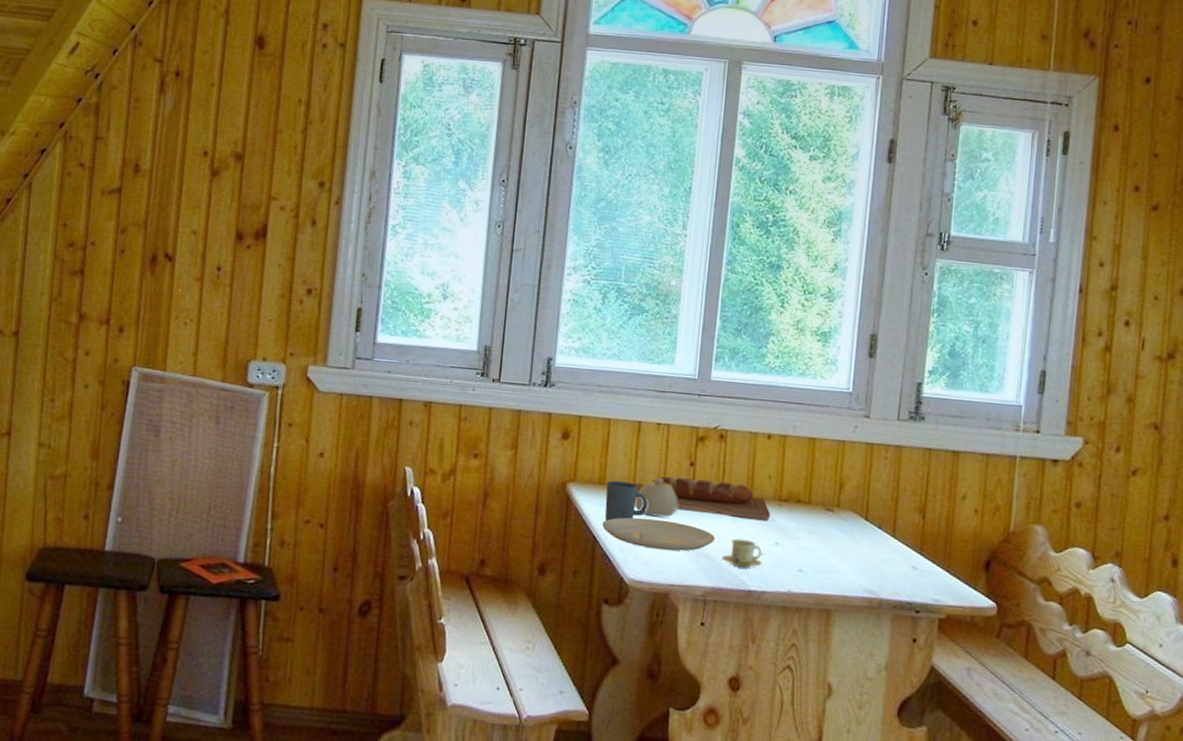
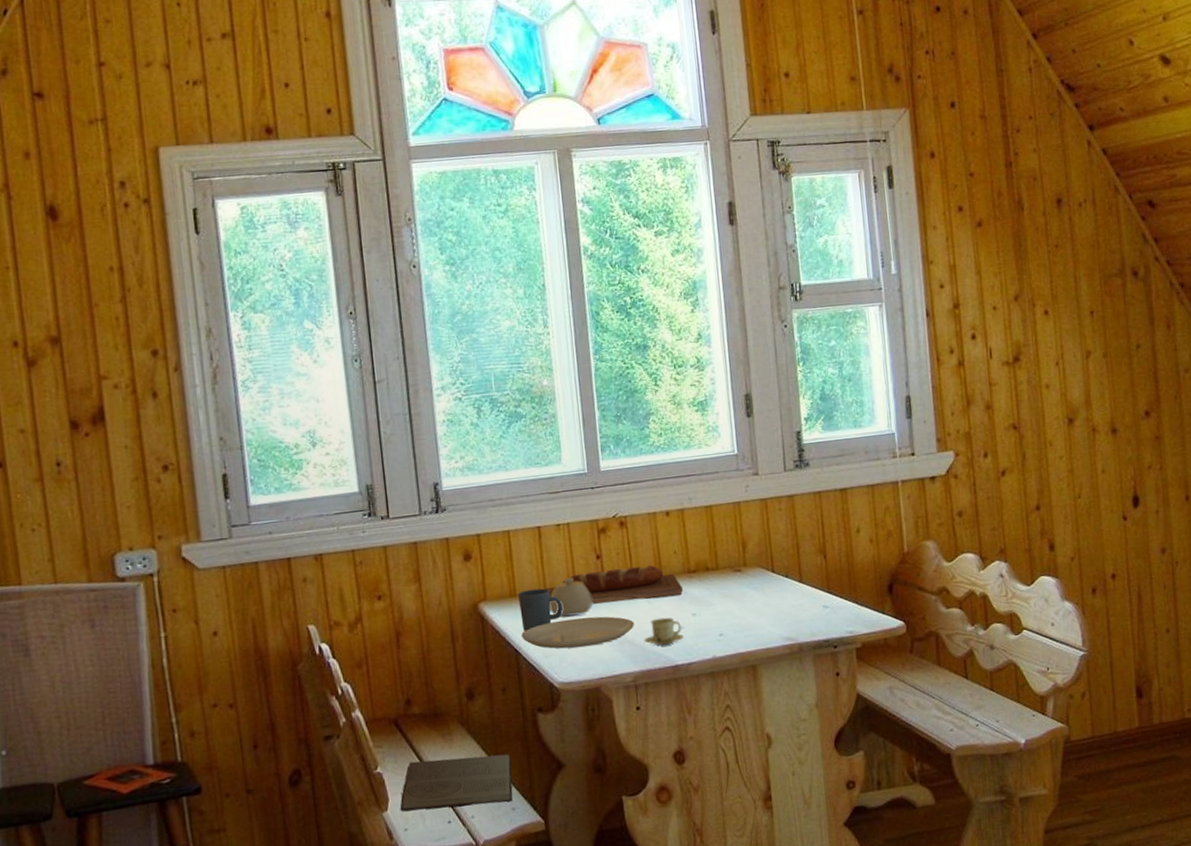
book: none [454,620,570,685] -> present [400,754,513,811]

